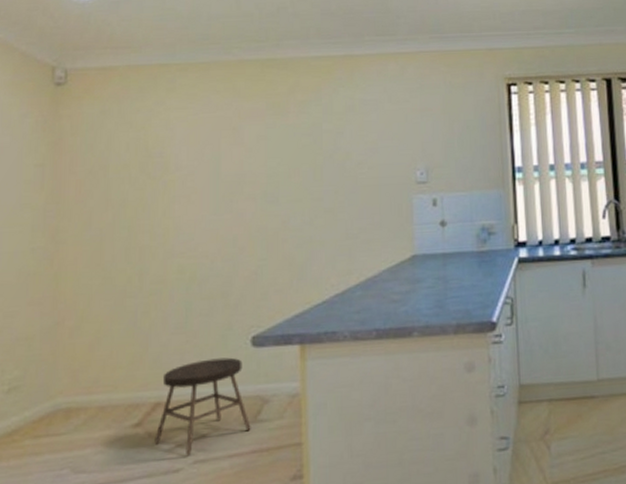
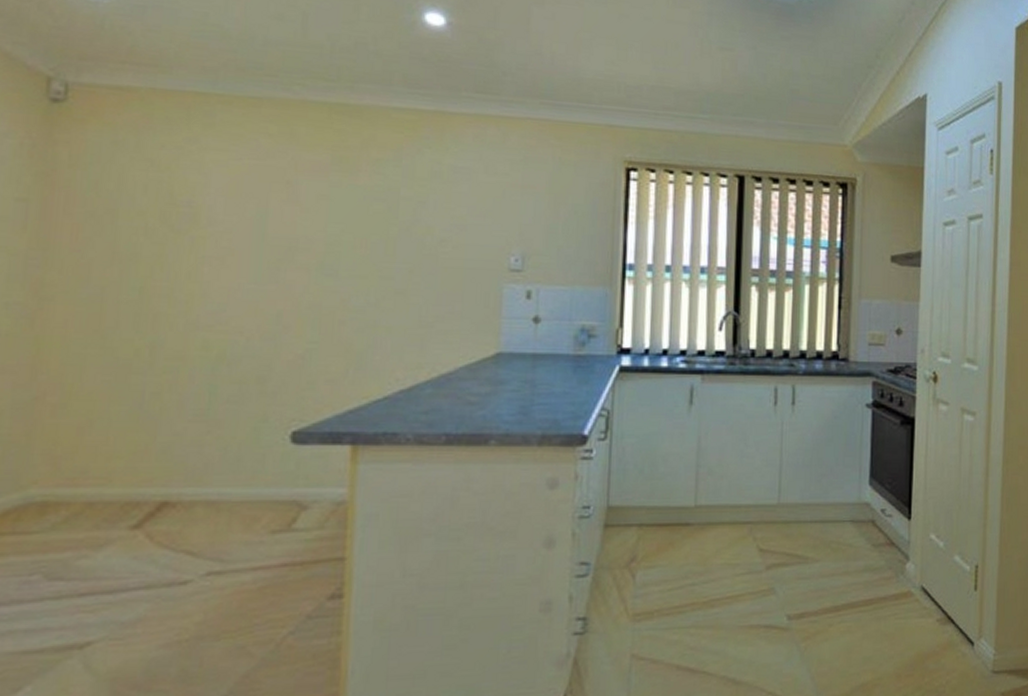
stool: present [154,357,251,457] -> none [157,454,283,567]

